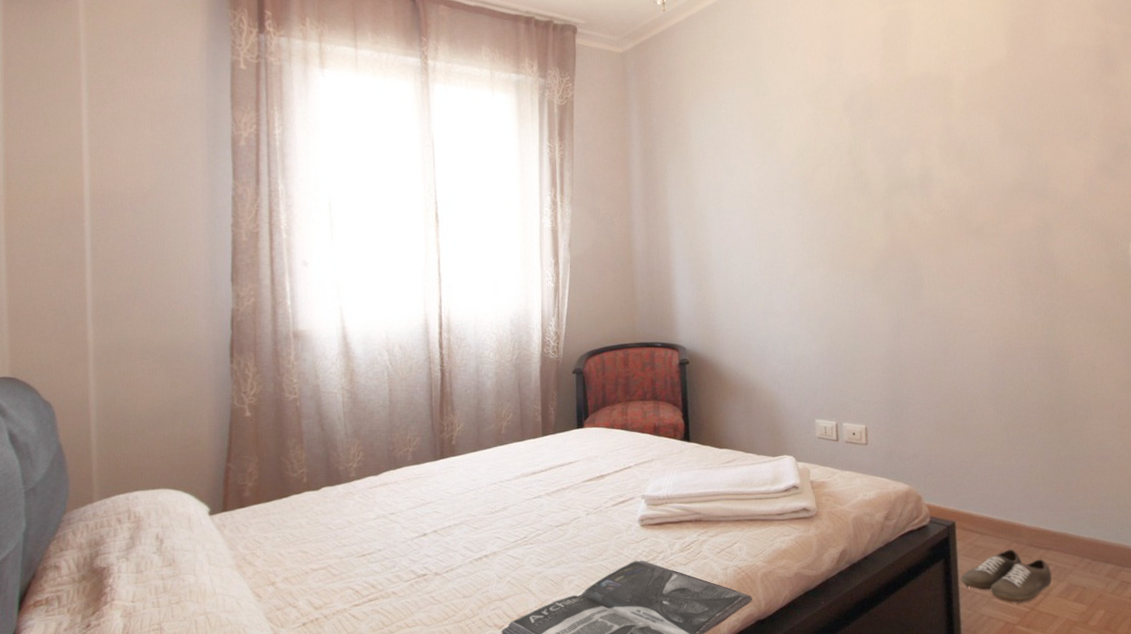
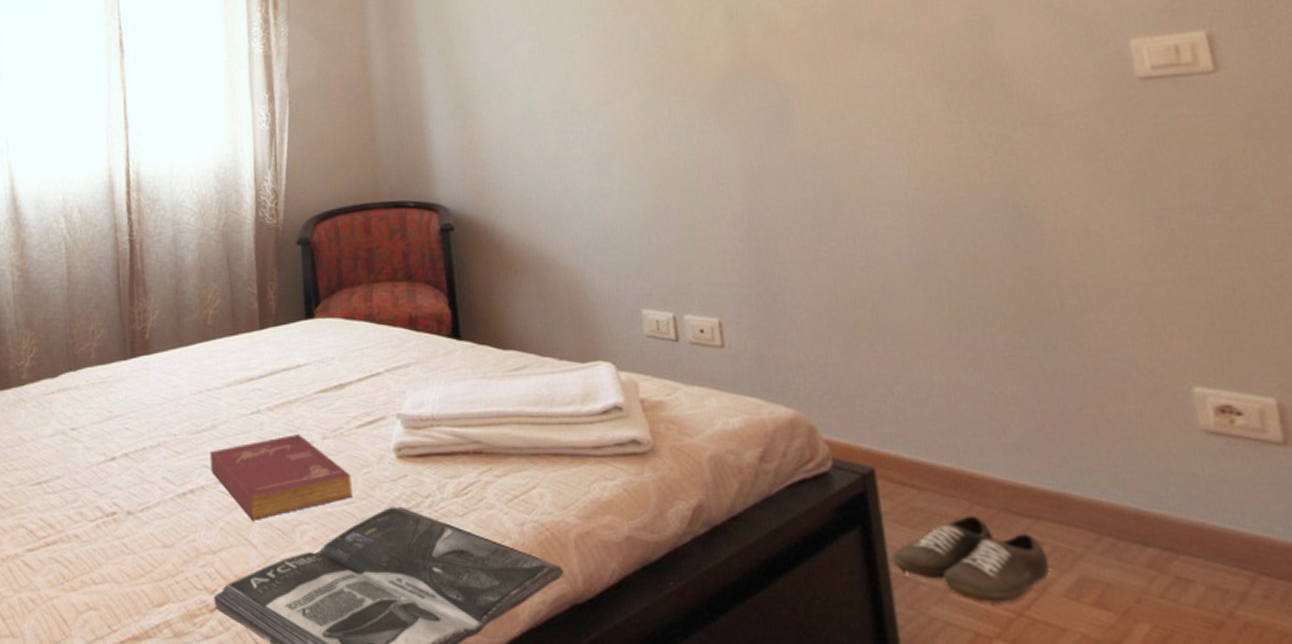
book: none [501,512,607,575] -> present [209,434,353,520]

